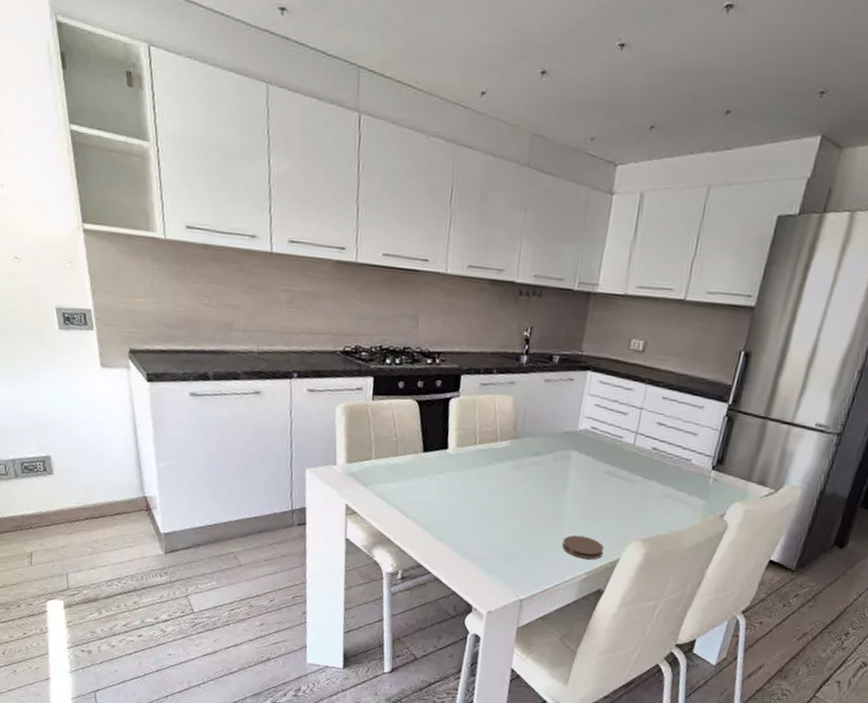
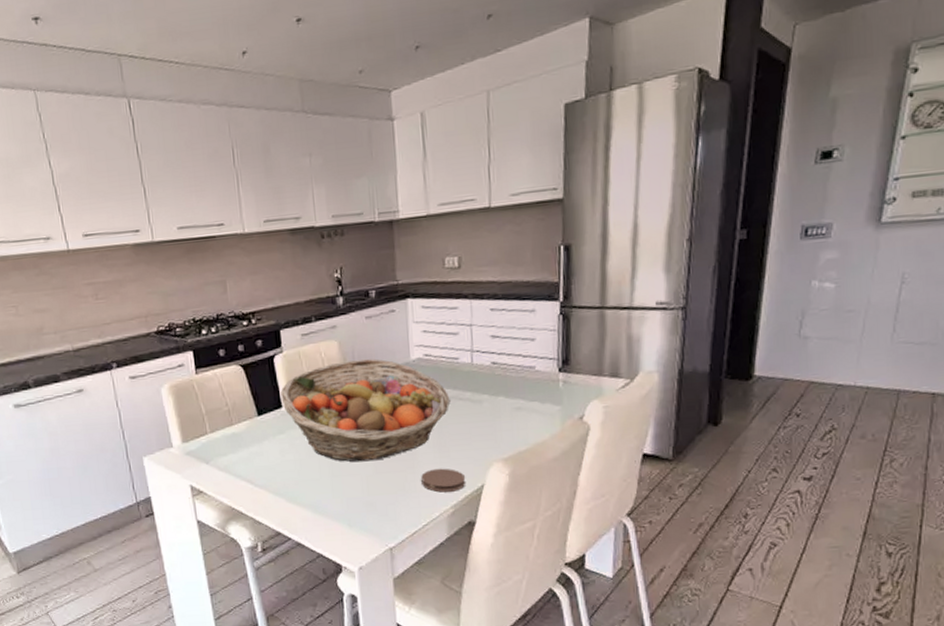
fruit basket: none [448,417,607,517] -> present [281,359,451,462]

